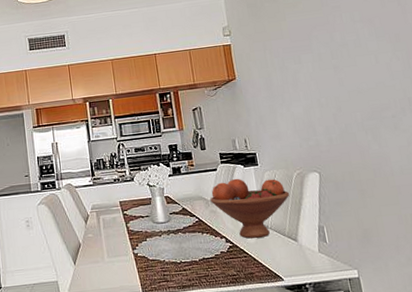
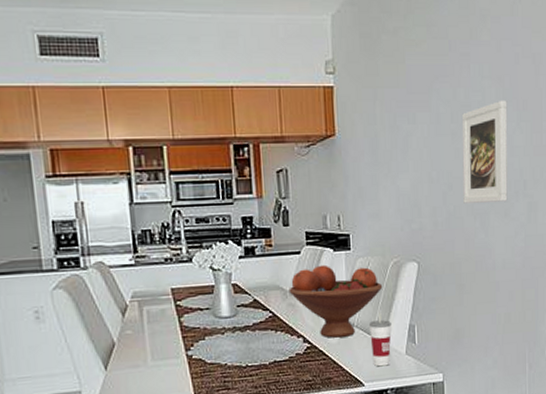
cup: none [282,212,305,264] -> present [369,308,392,367]
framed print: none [341,36,395,122] -> present [462,100,508,203]

